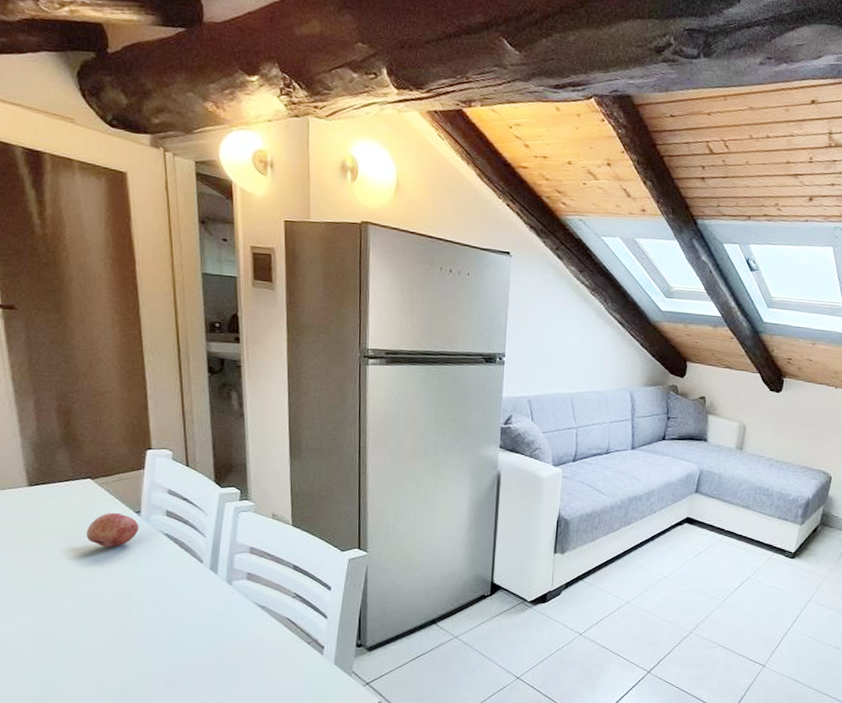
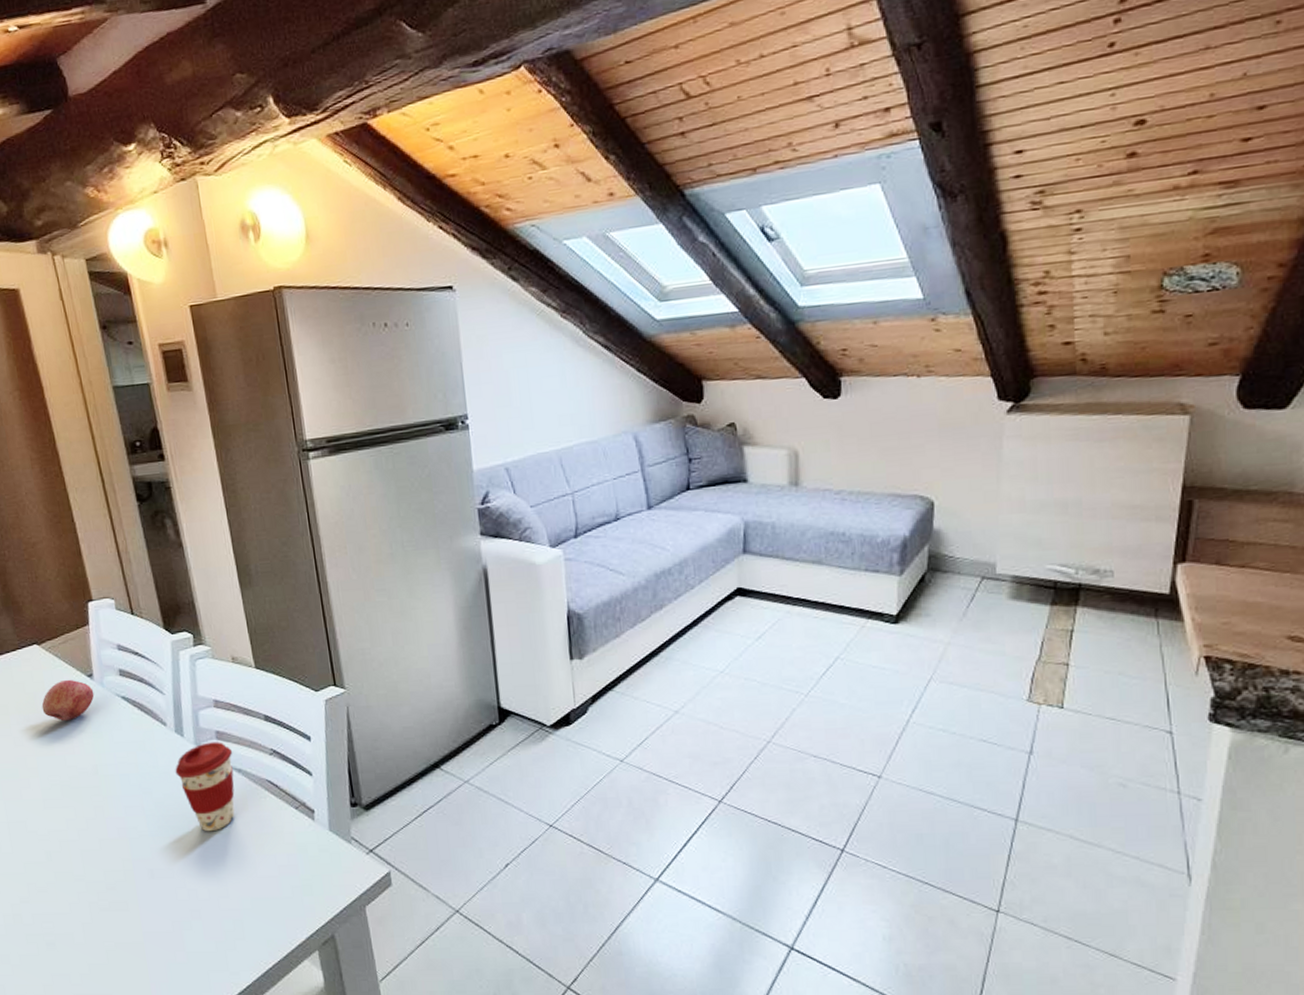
coffee cup: none [204,581,260,656] -> present [175,742,235,832]

